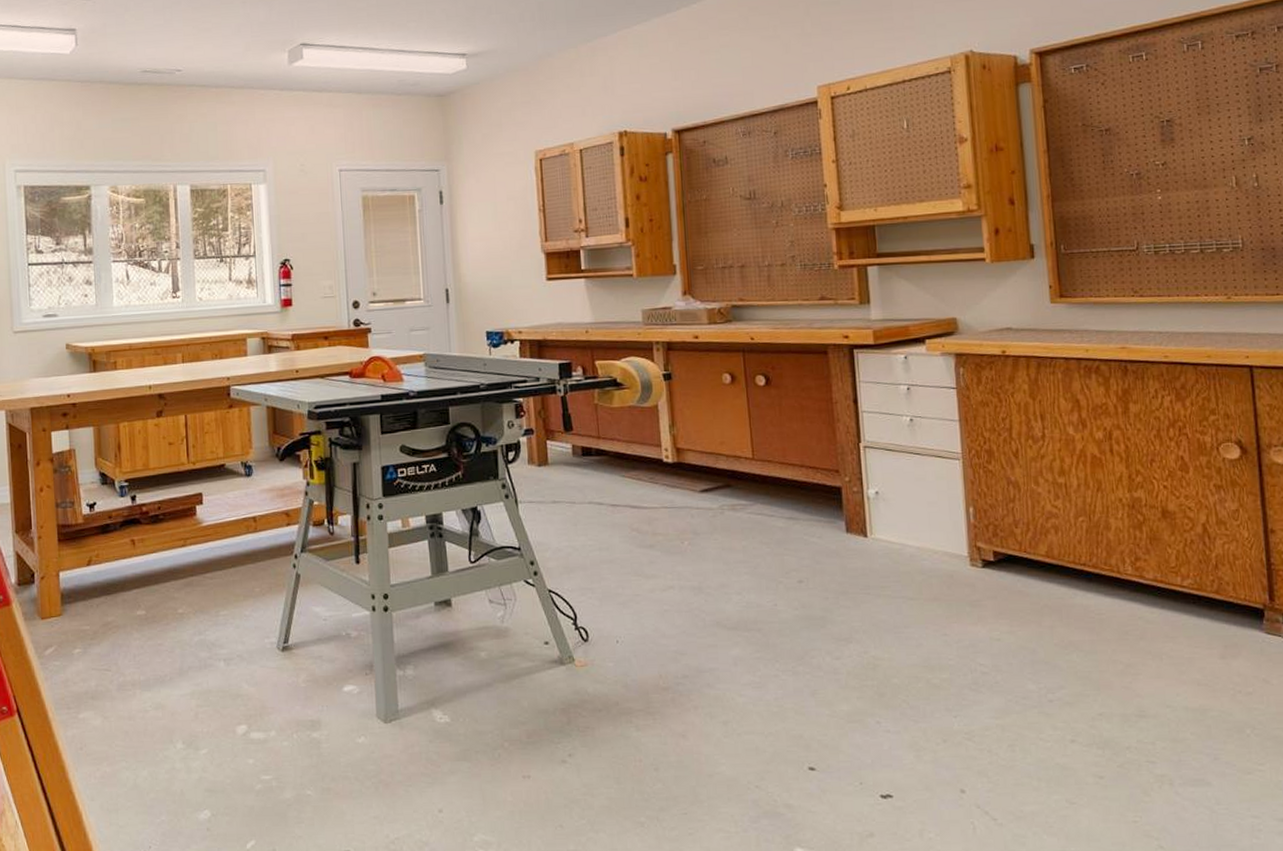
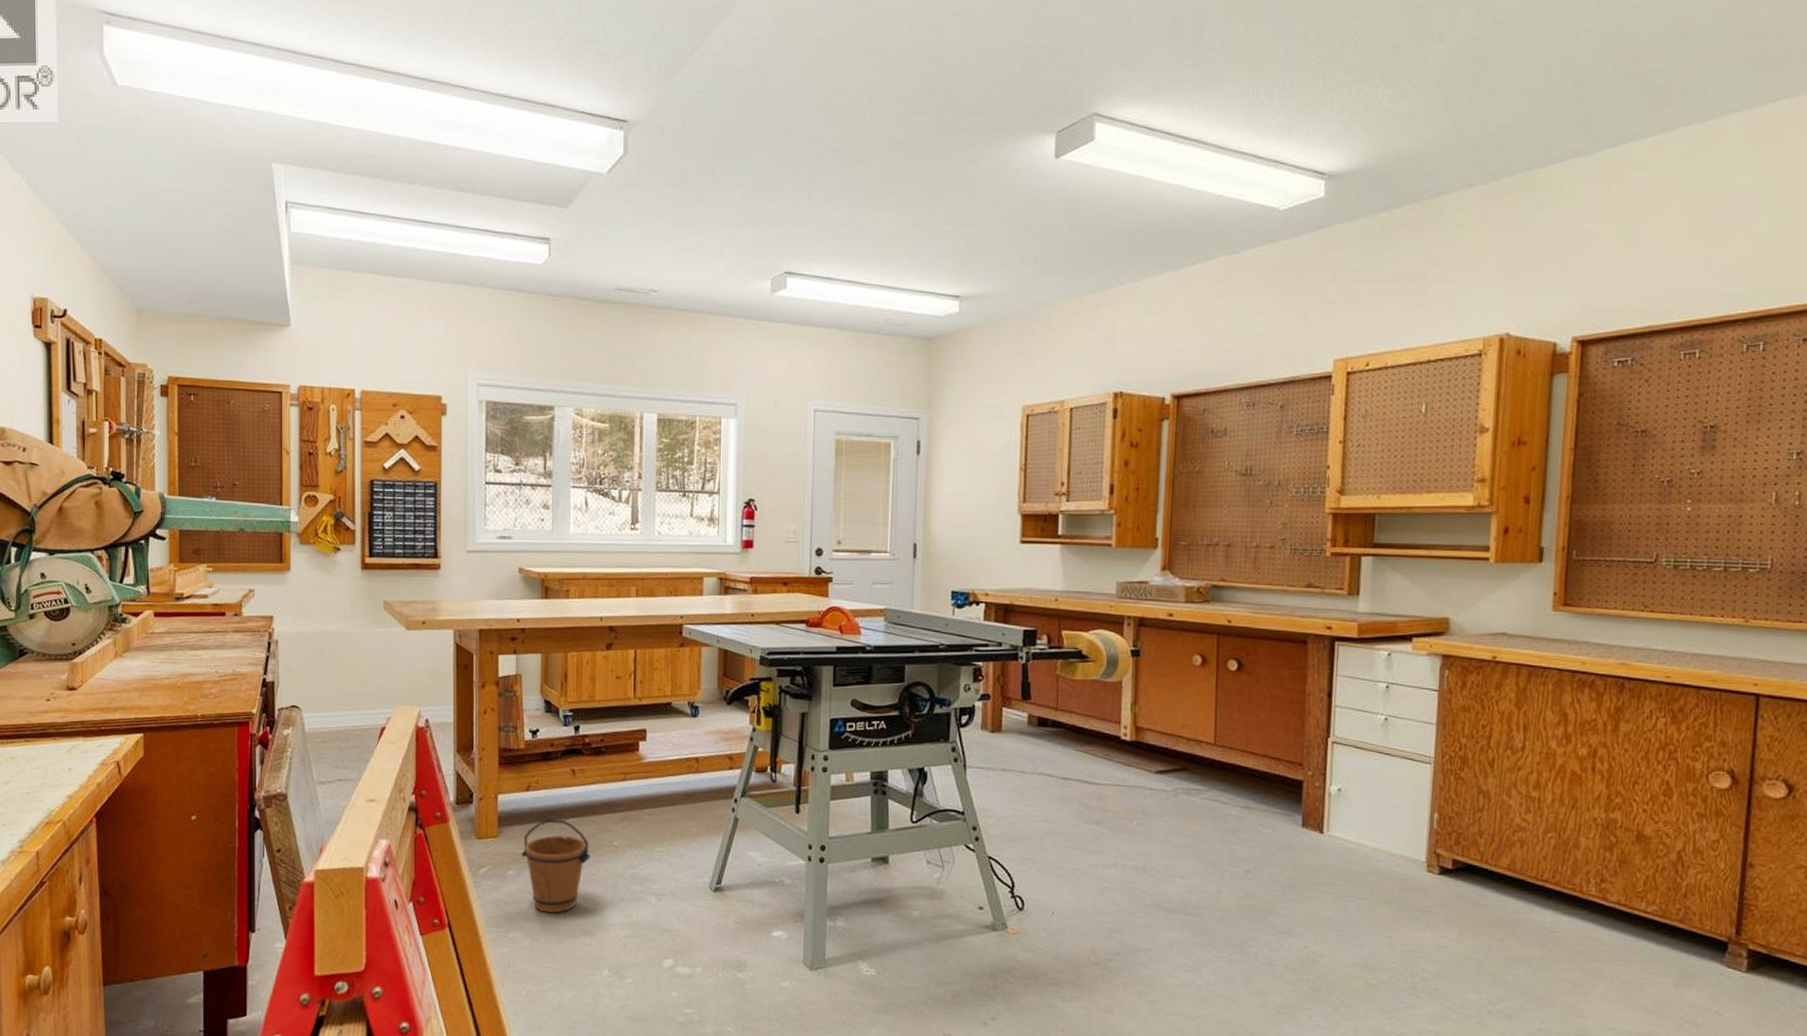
bucket: none [86,591,156,690] -> present [521,819,590,914]

